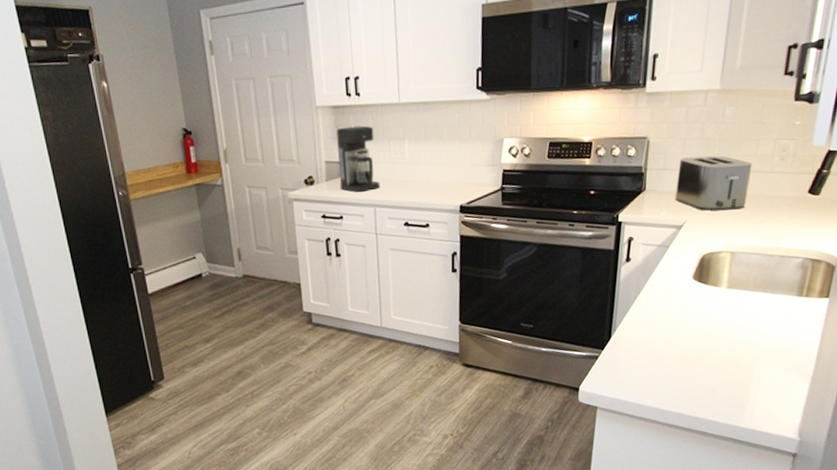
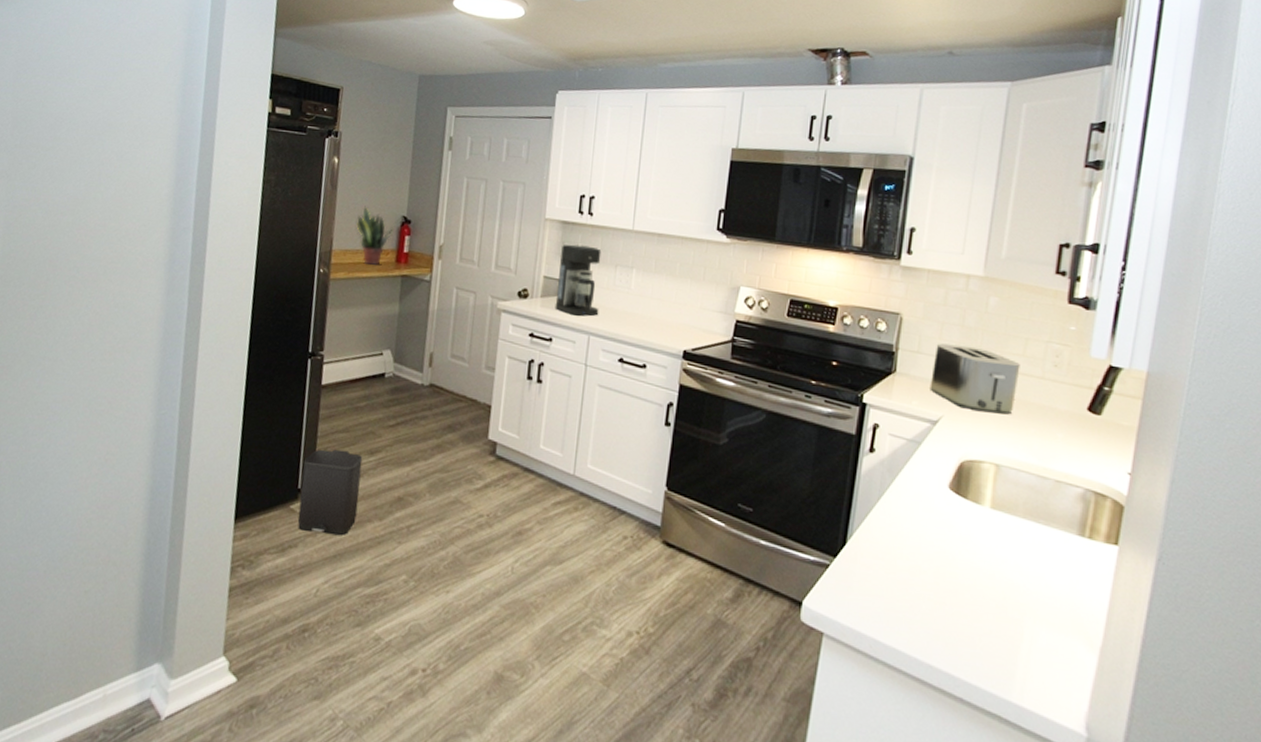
potted plant: none [140,125,178,180] -> present [356,206,395,266]
pedal bin: none [150,343,207,412] -> present [297,449,363,535]

